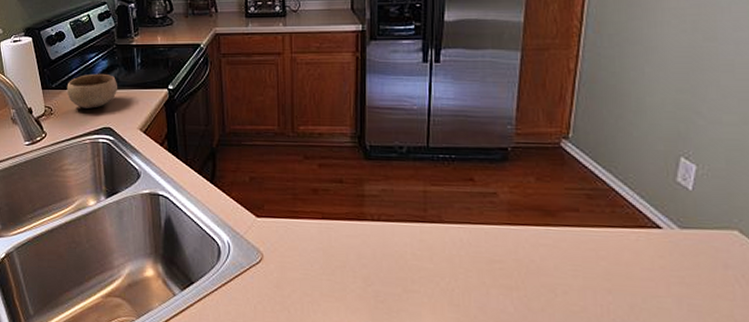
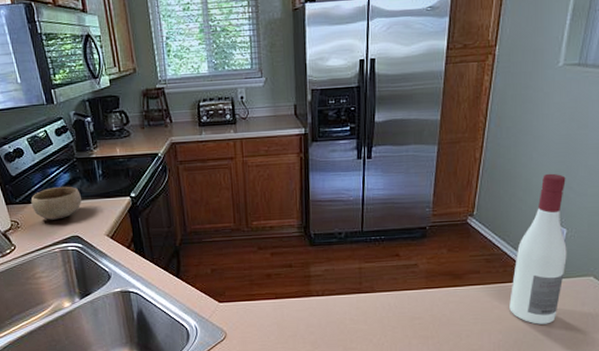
wine bottle: none [620,93,699,289] -> present [509,173,567,325]

